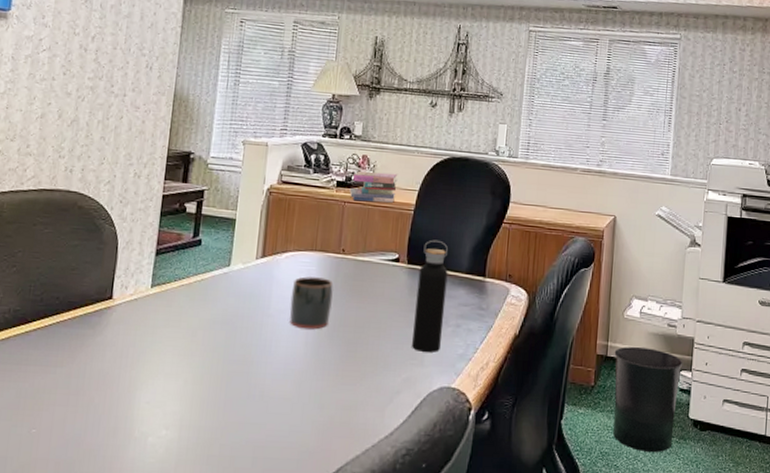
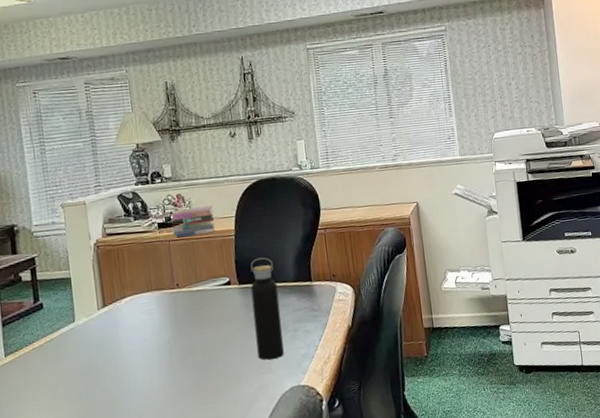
mug: present [290,276,334,328] -> none [137,313,178,363]
waste bin: present [613,346,683,452] -> none [439,312,505,403]

